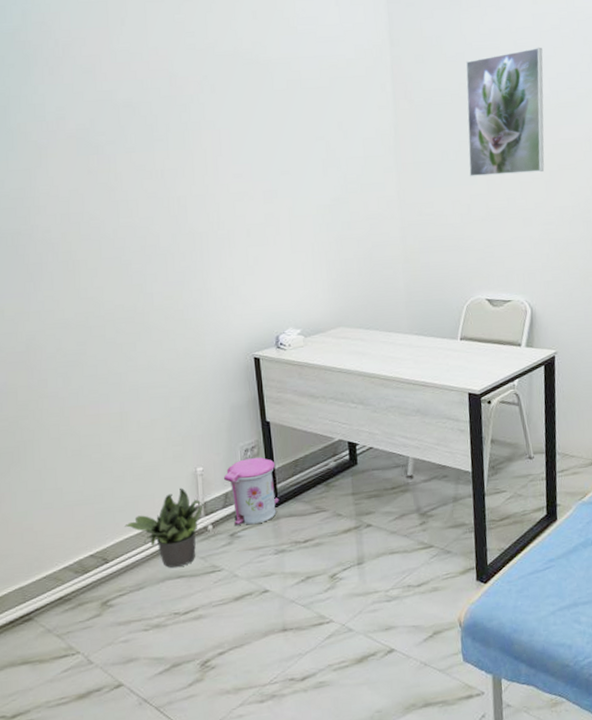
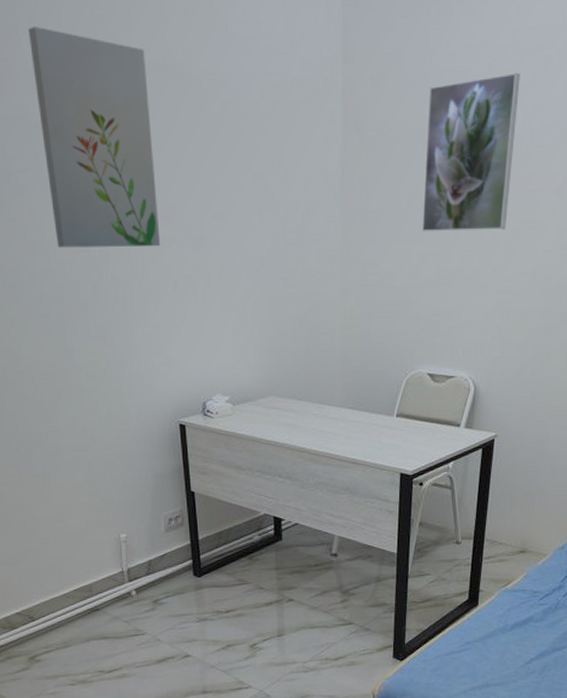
wall art: none [119,28,235,206] -> present [28,26,161,248]
potted plant: present [125,487,205,568] -> none [49,553,128,630]
trash can: present [224,457,279,526] -> none [148,527,202,593]

